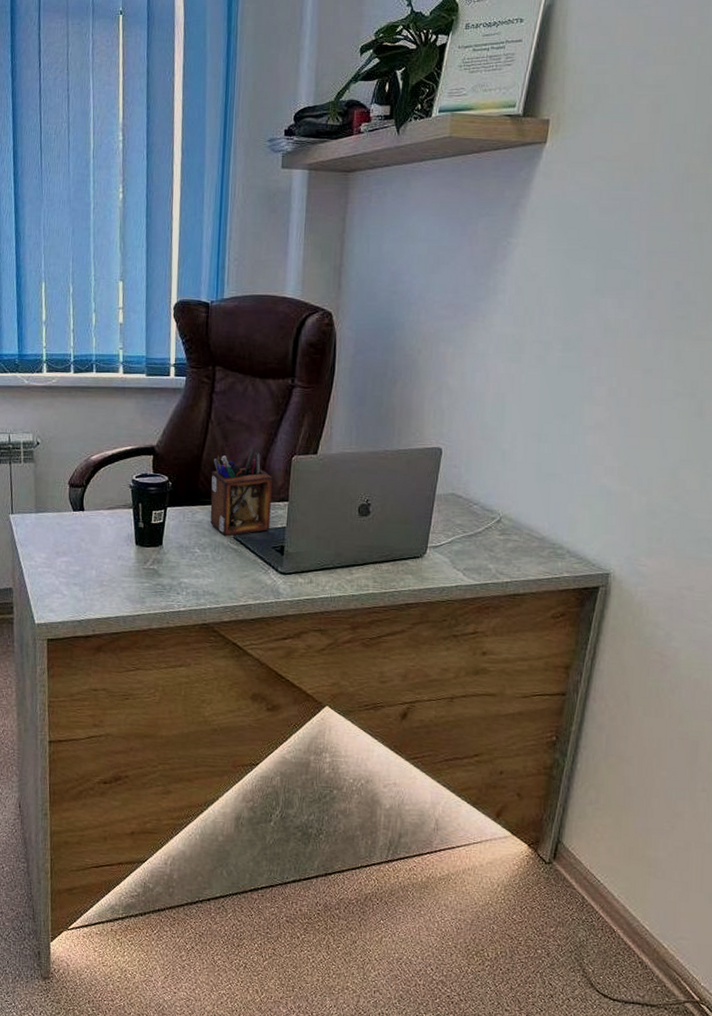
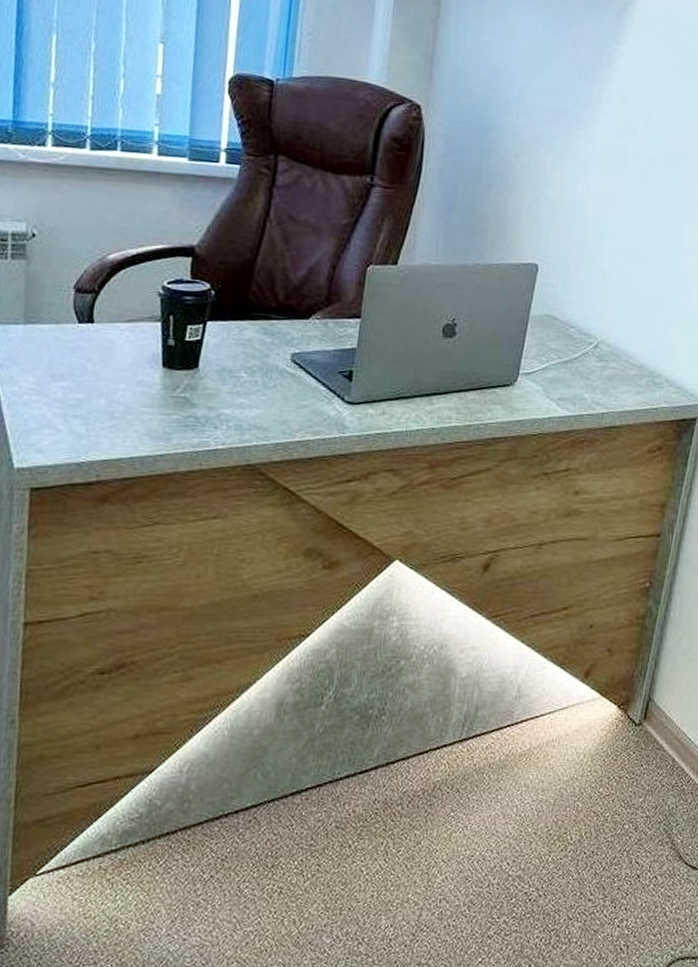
desk organizer: present [210,447,272,537] -> none [262,253,342,359]

